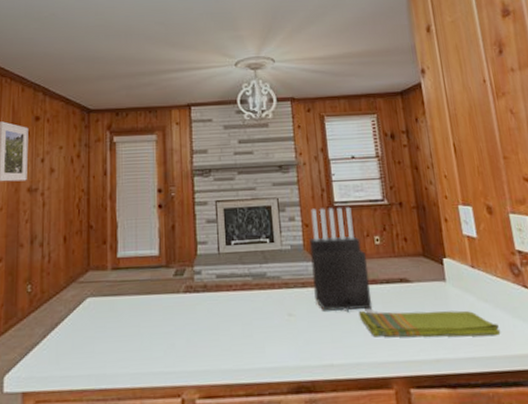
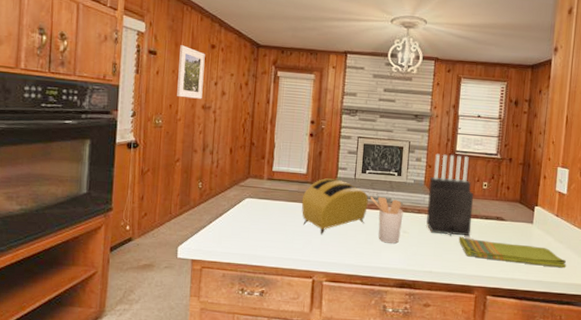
toaster: none [156,257,239,335] -> present [301,178,368,235]
utensil holder: none [241,272,286,333] -> present [370,196,403,244]

